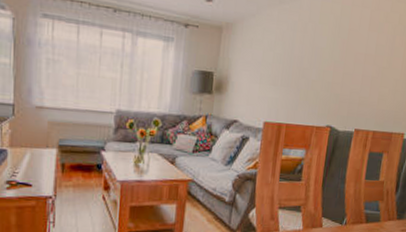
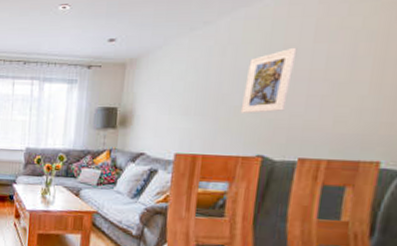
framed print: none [316,32,358,88] -> present [240,47,297,113]

